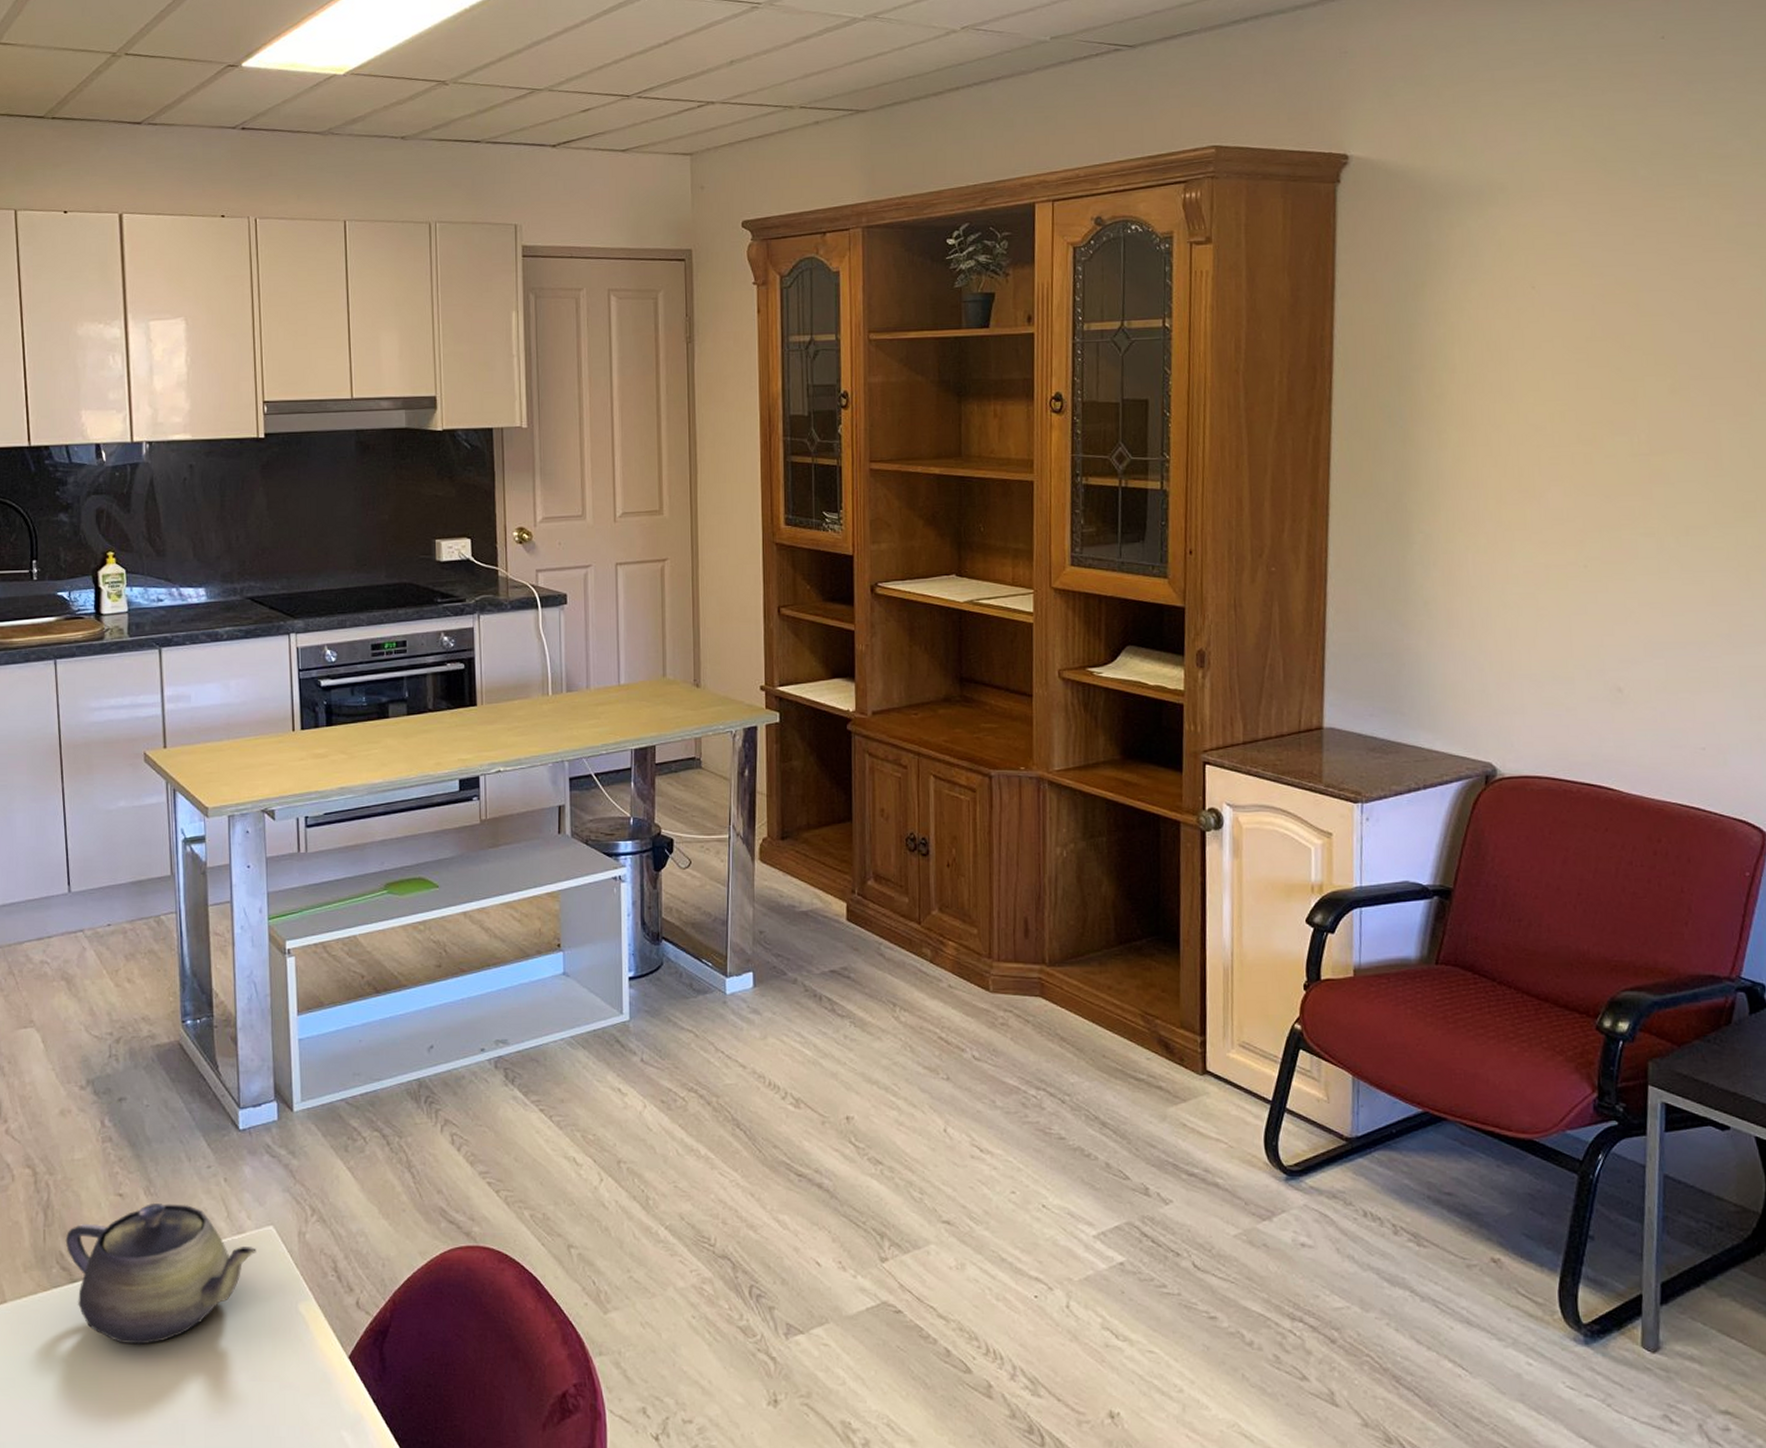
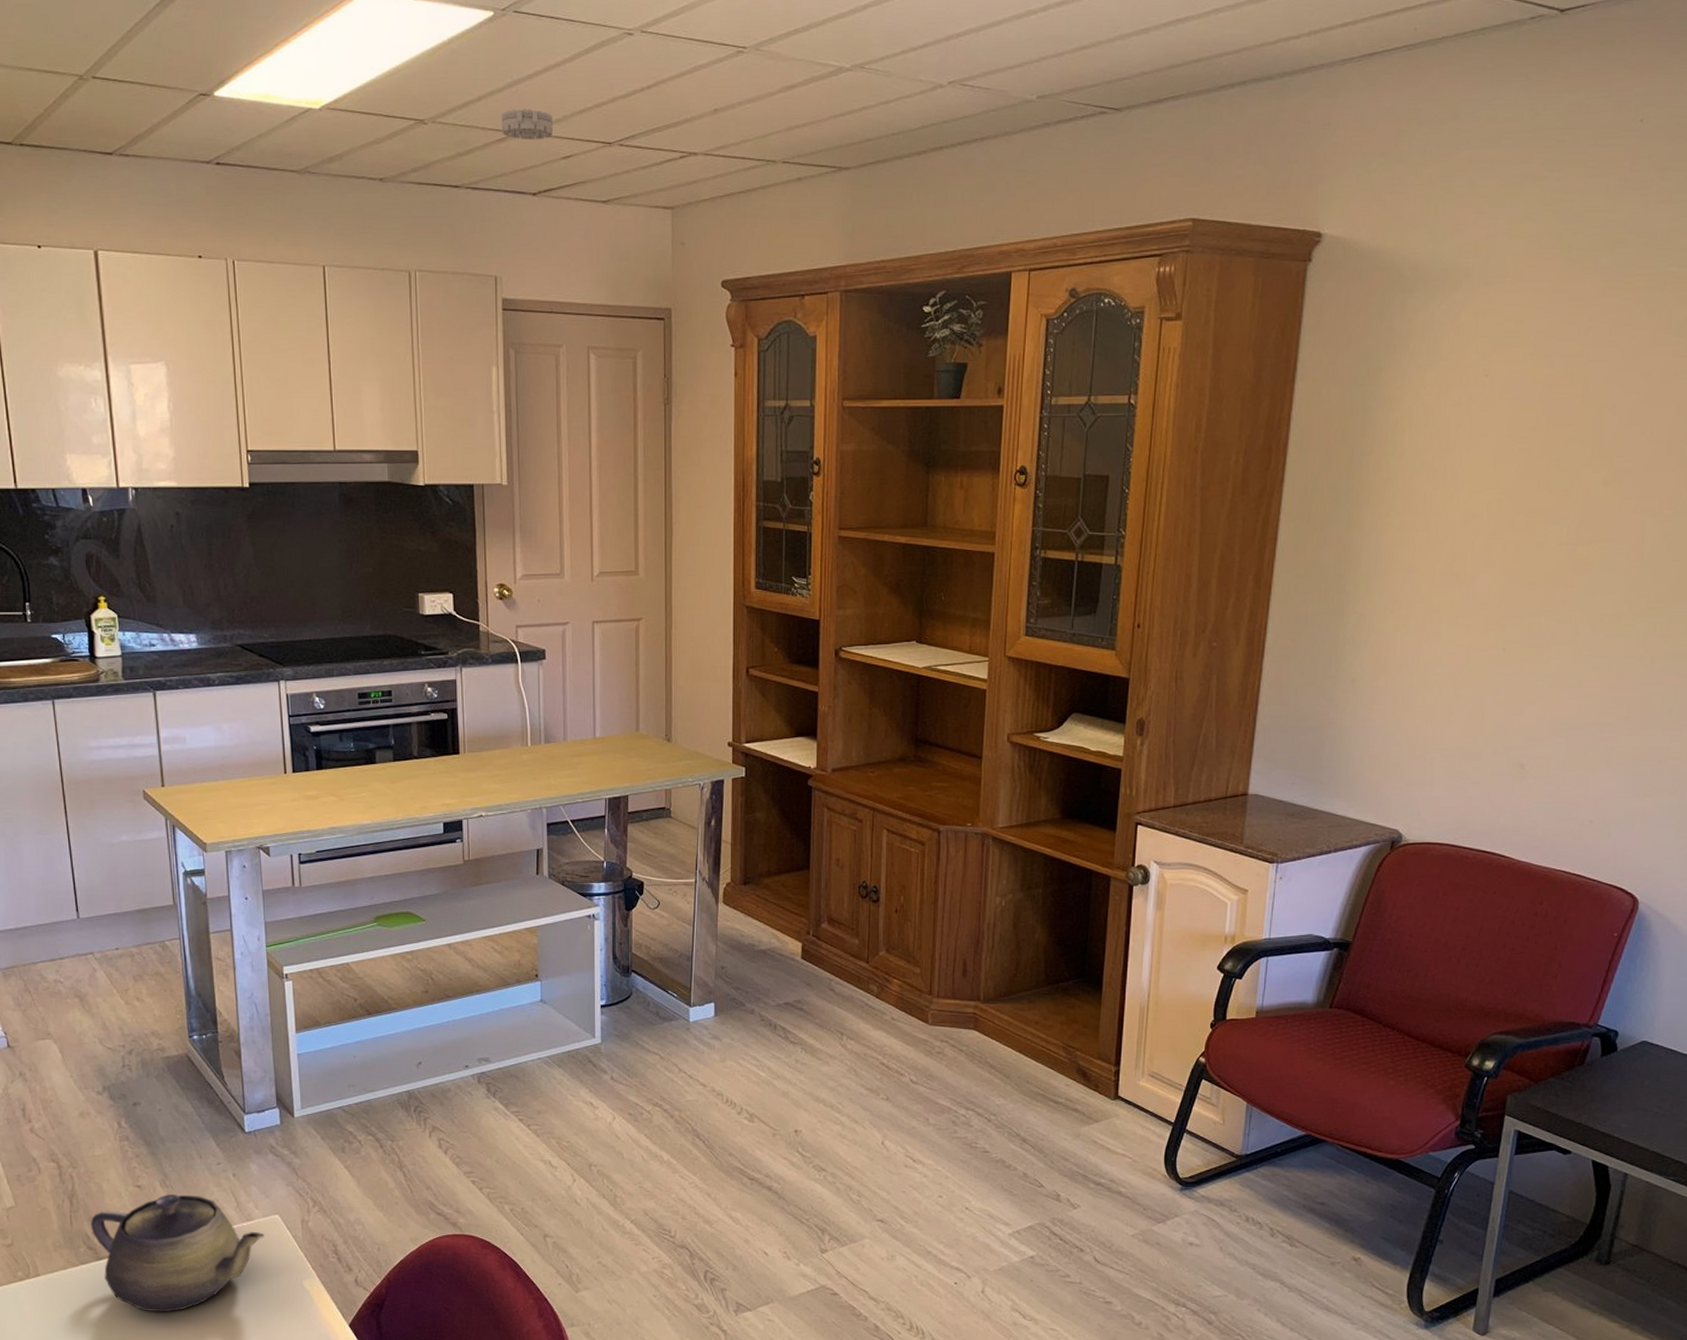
smoke detector: none [521,67,572,96] -> present [501,109,553,140]

